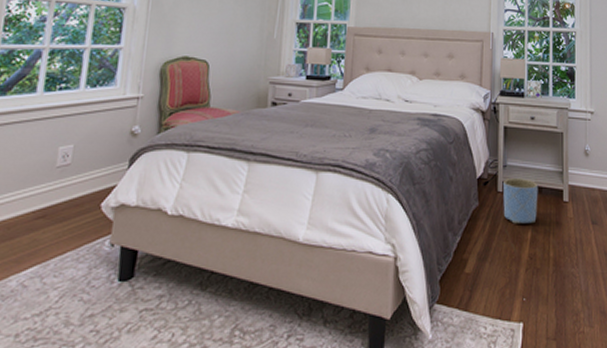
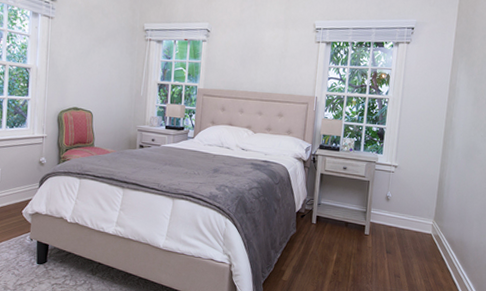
planter: present [503,179,539,224] -> none [315,214,345,249]

